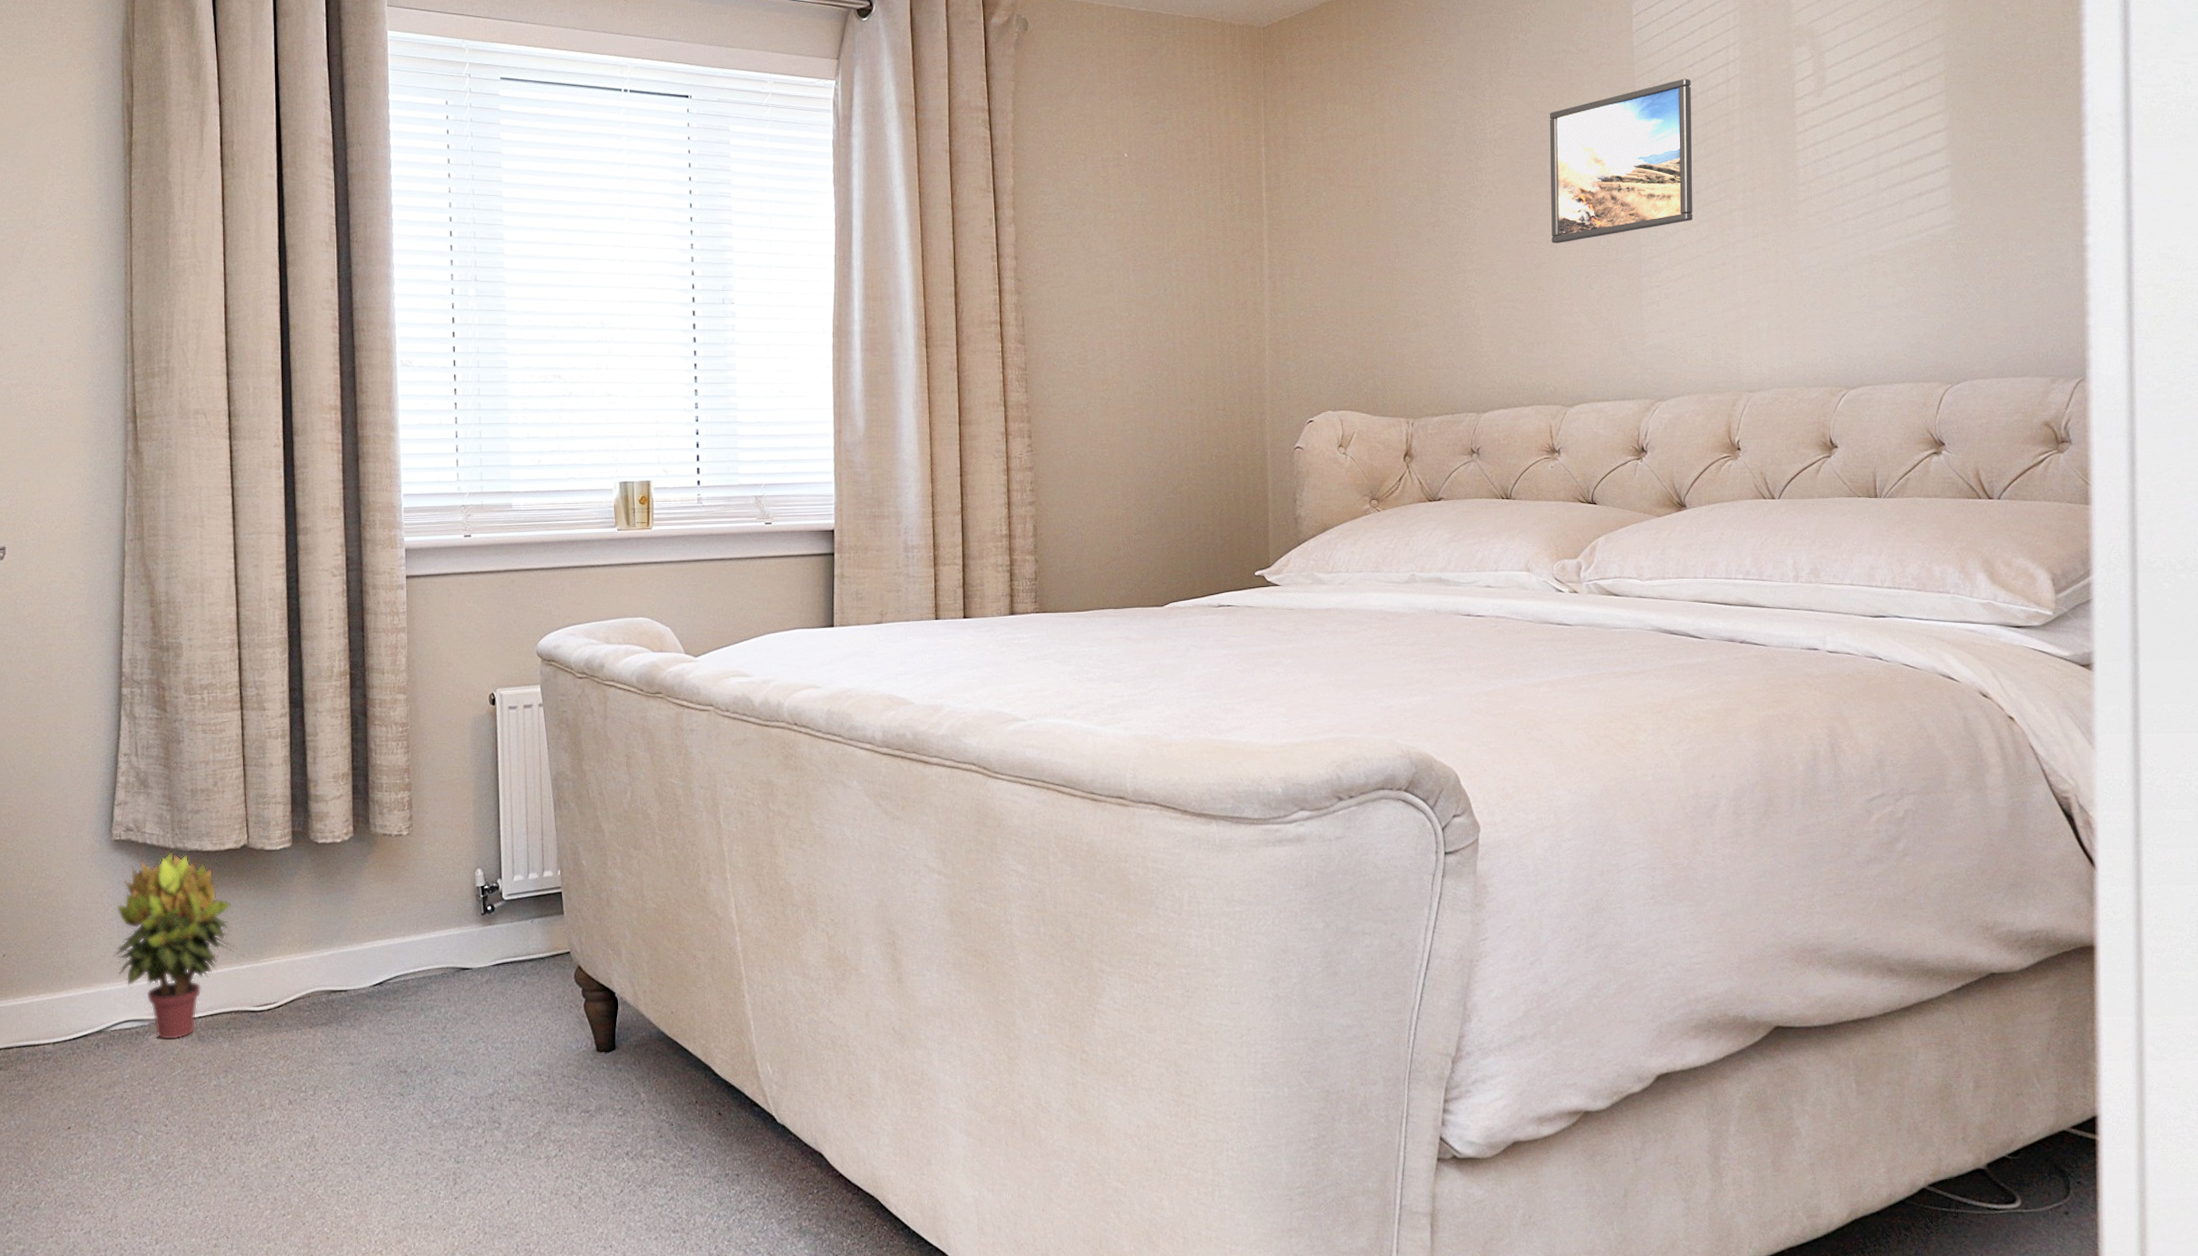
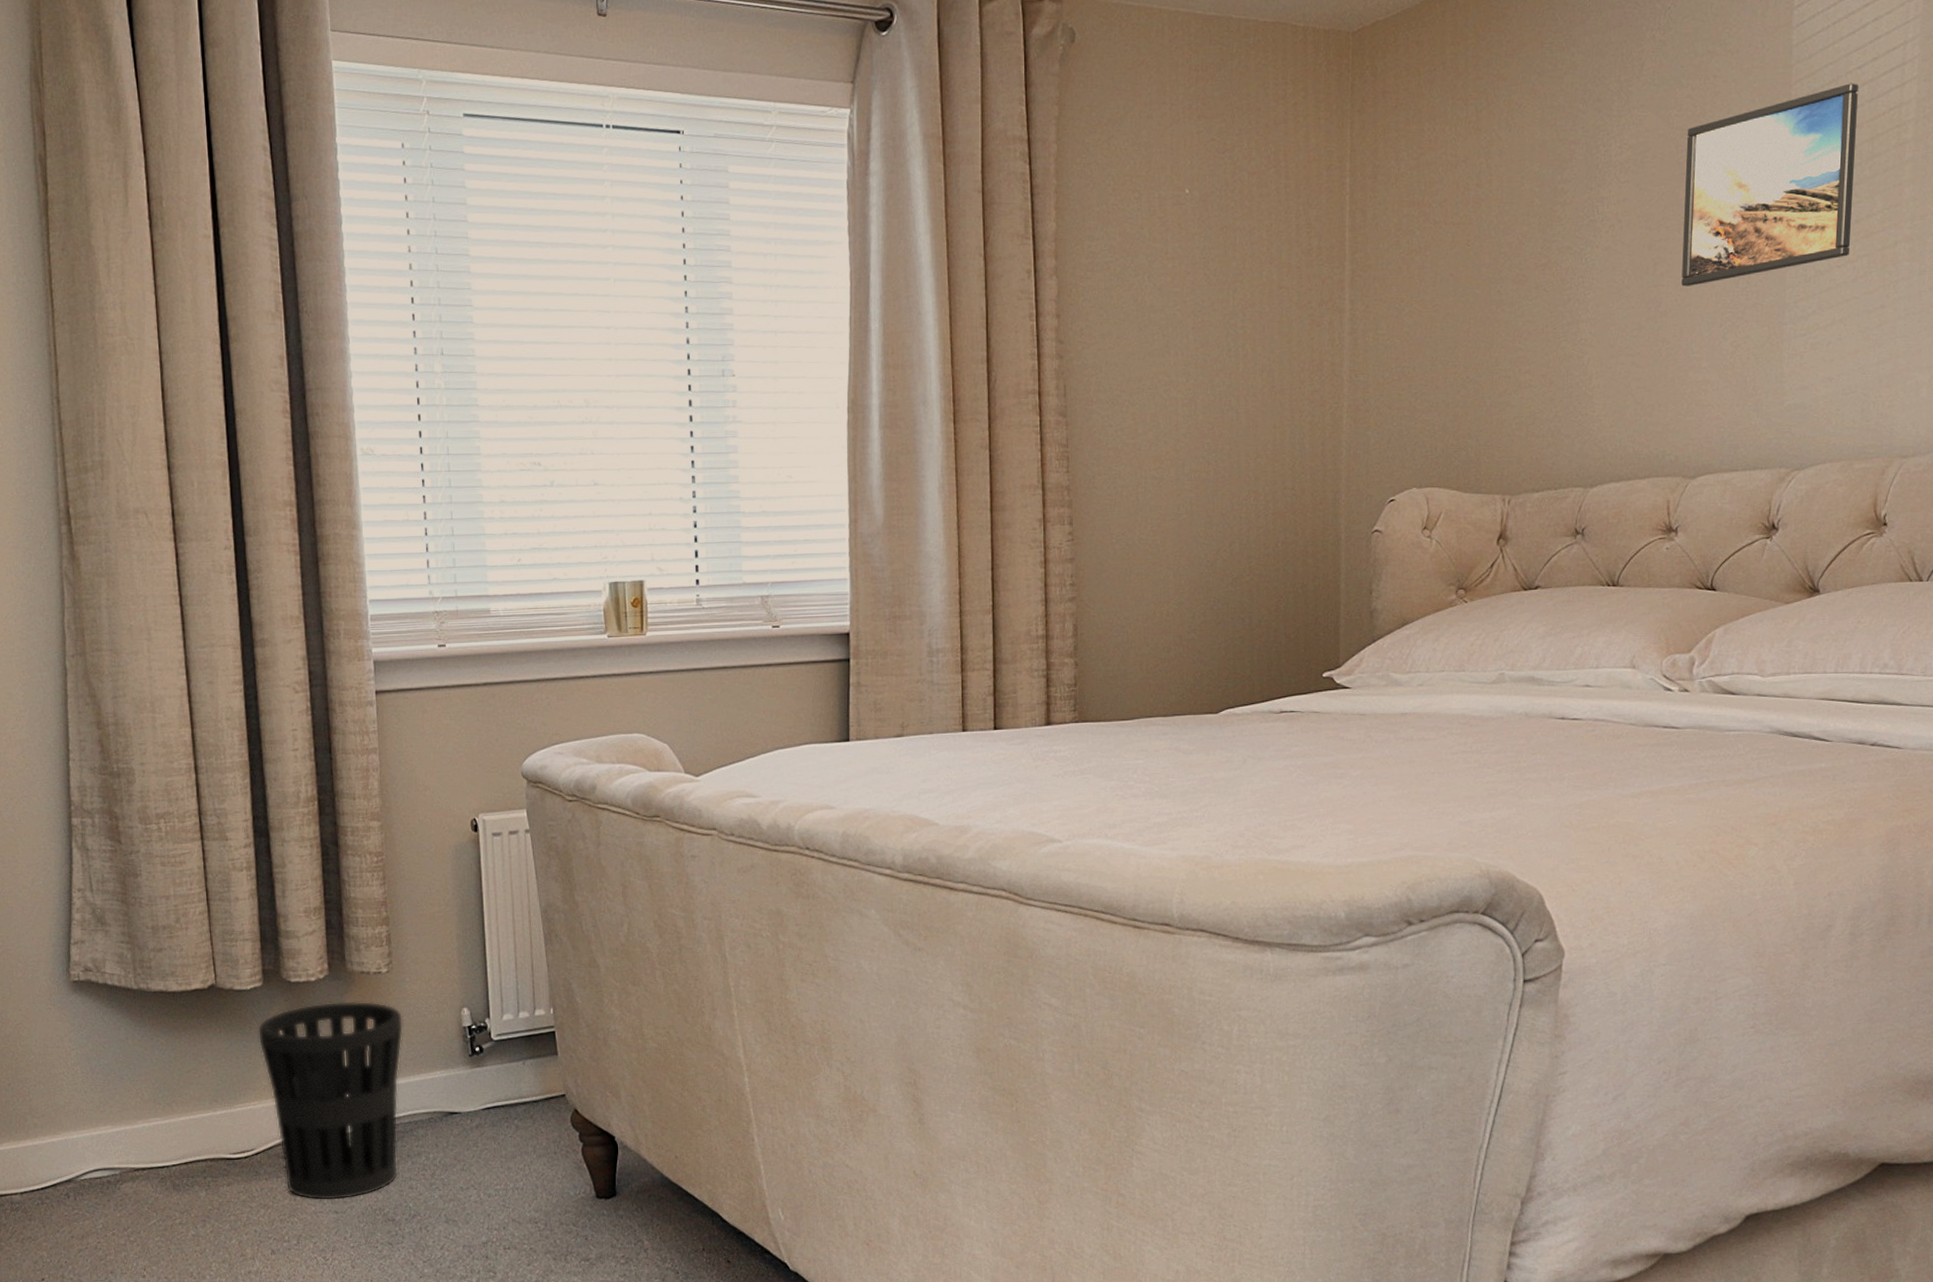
potted plant: present [113,851,238,1041] -> none [78,992,210,1190]
wastebasket: none [285,861,421,1053] -> present [257,1001,404,1201]

